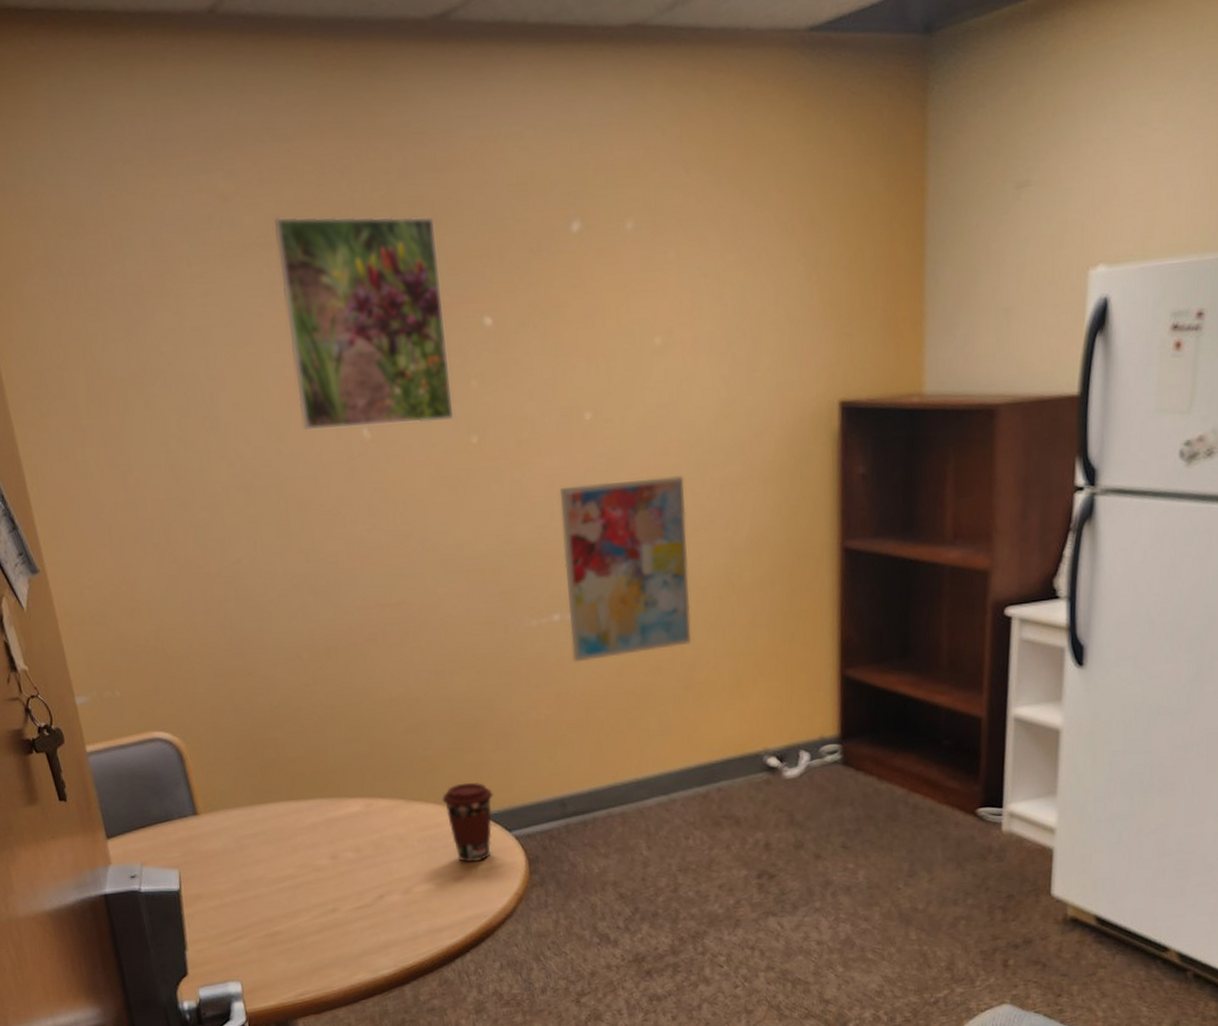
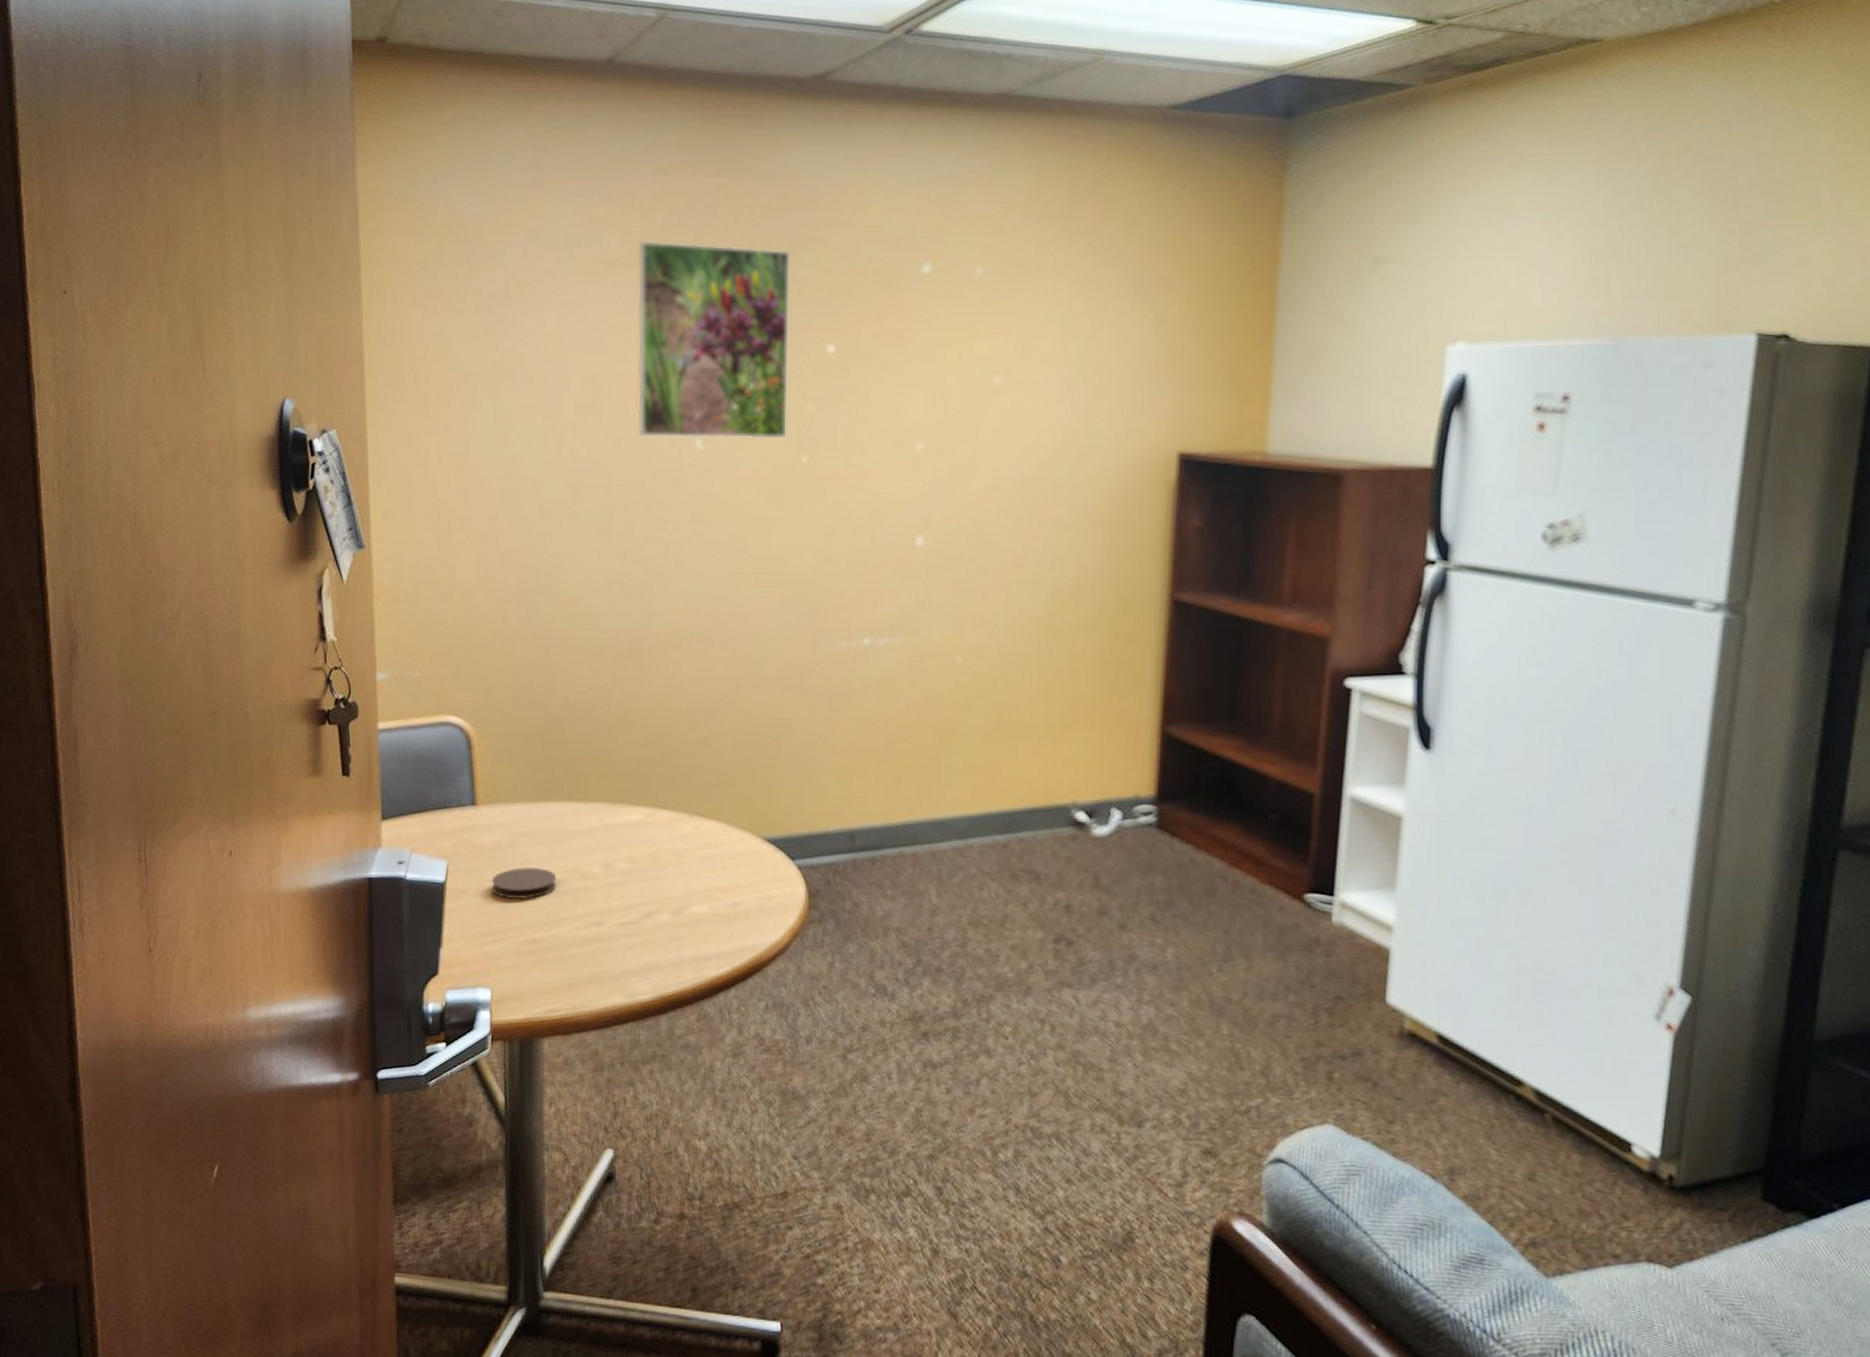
coaster: none [224,866,289,898] -> present [491,867,557,899]
coffee cup: present [442,782,493,862] -> none [726,802,780,889]
wall art: present [559,475,691,663] -> none [879,511,1011,690]

